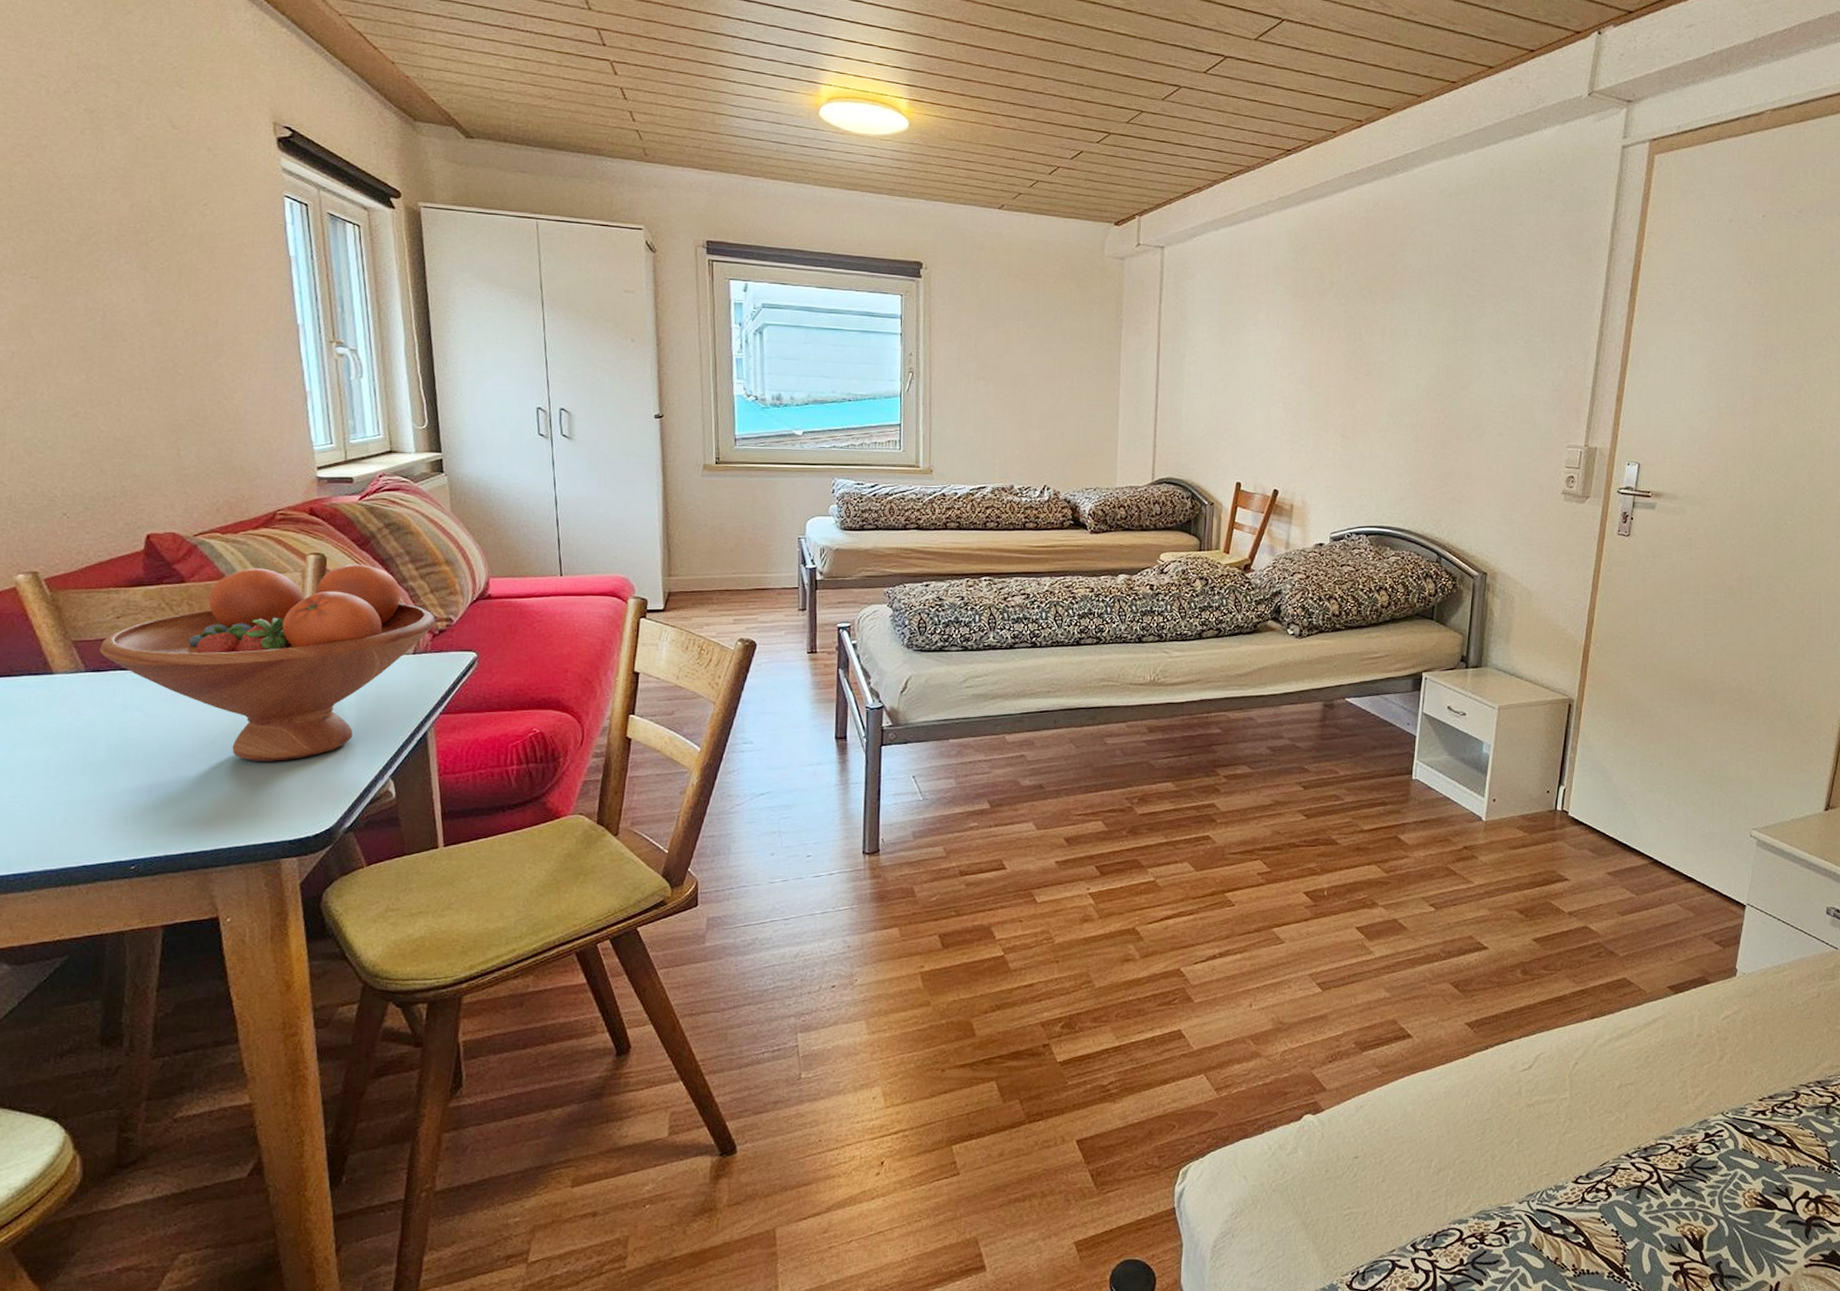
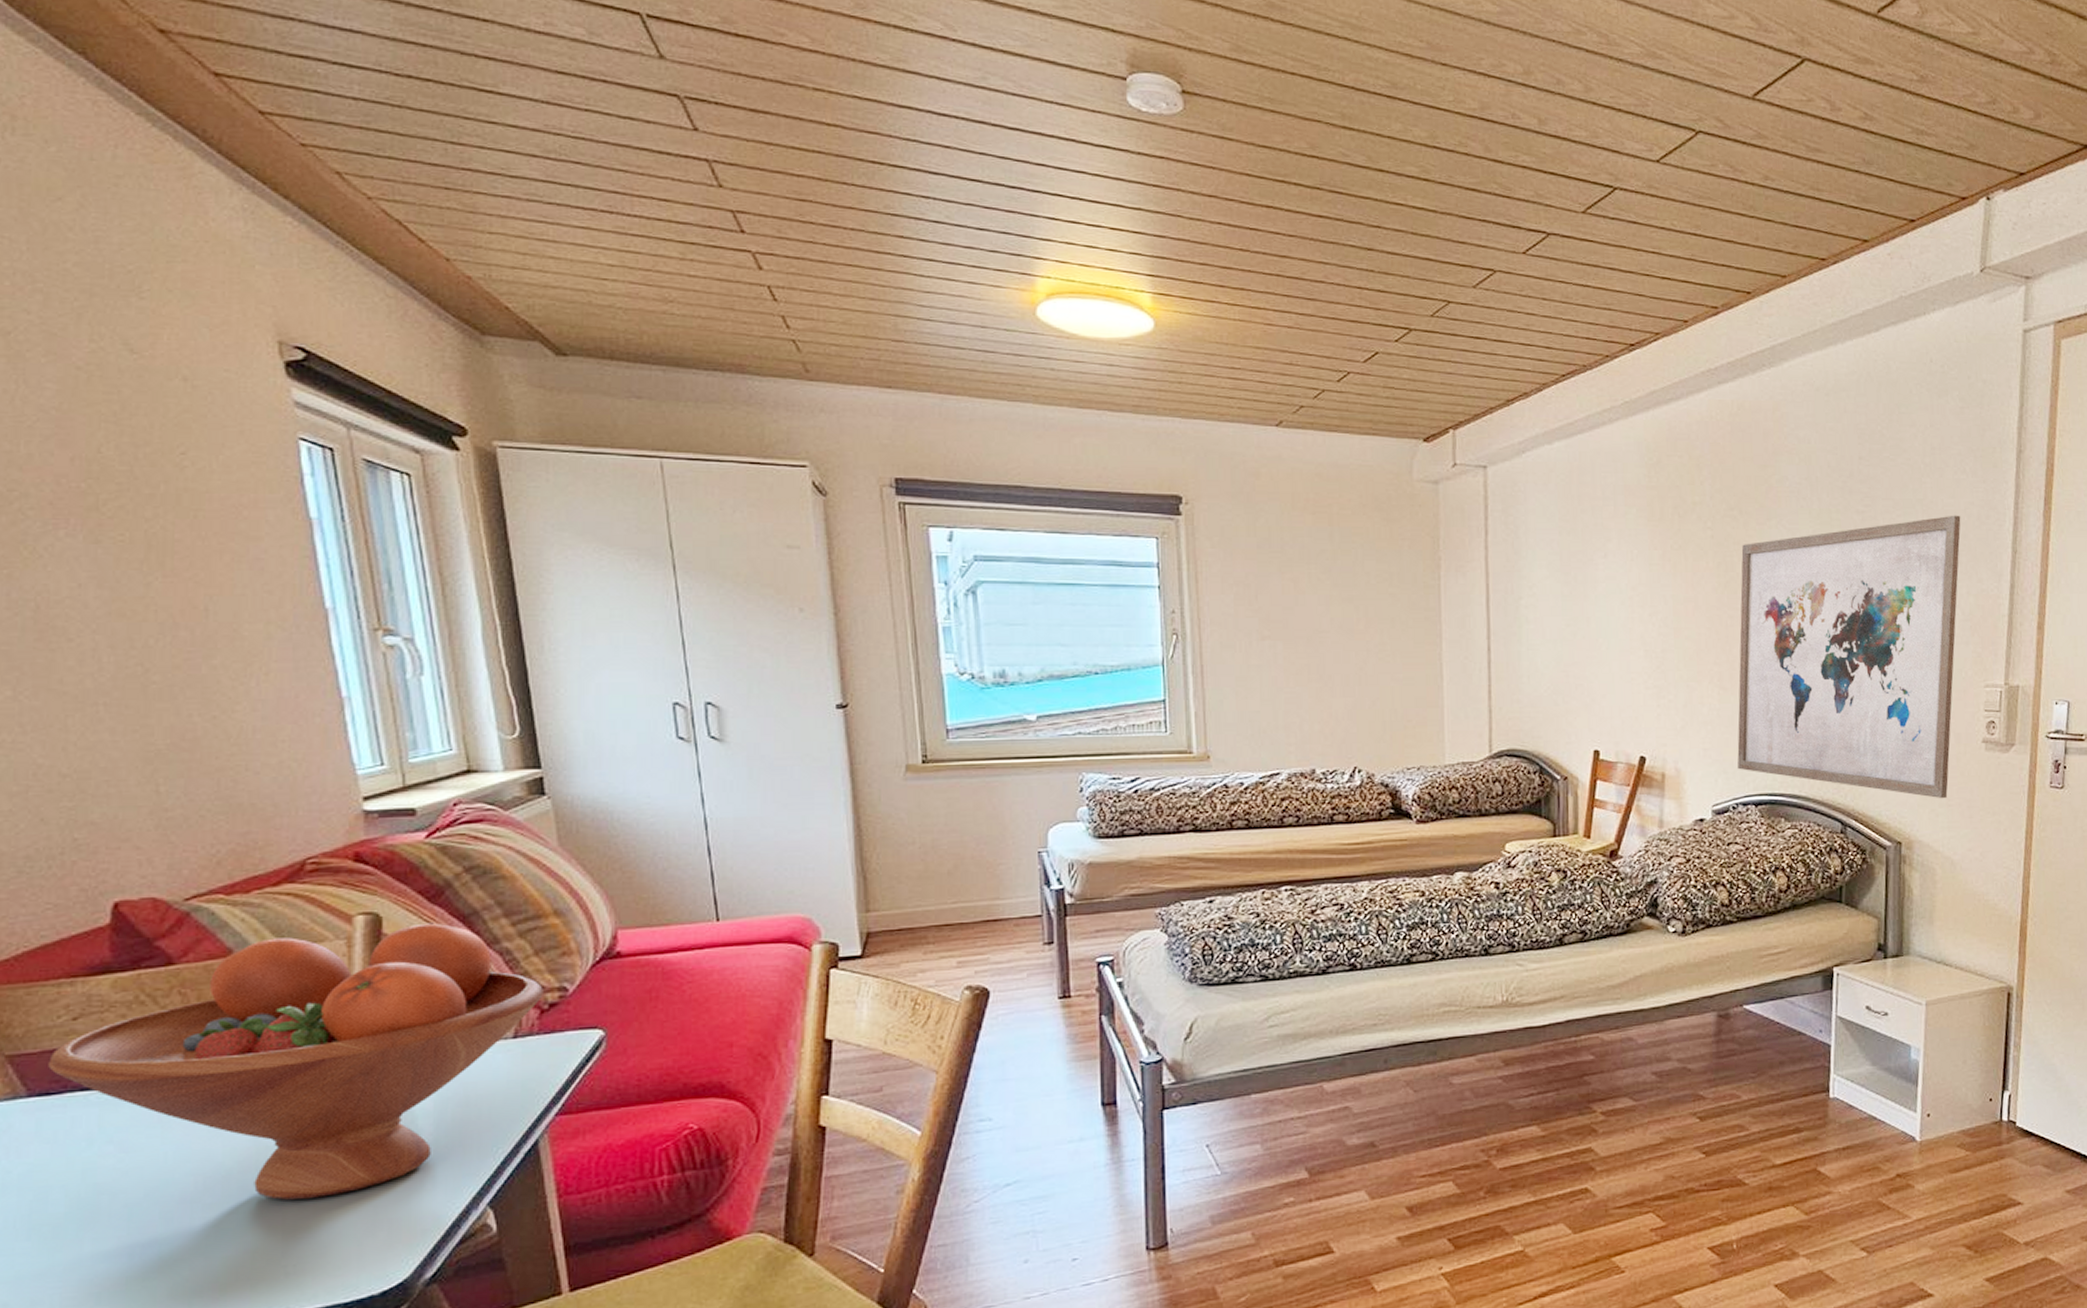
wall art: none [1354,301,1557,539] -> present [1737,515,1961,799]

